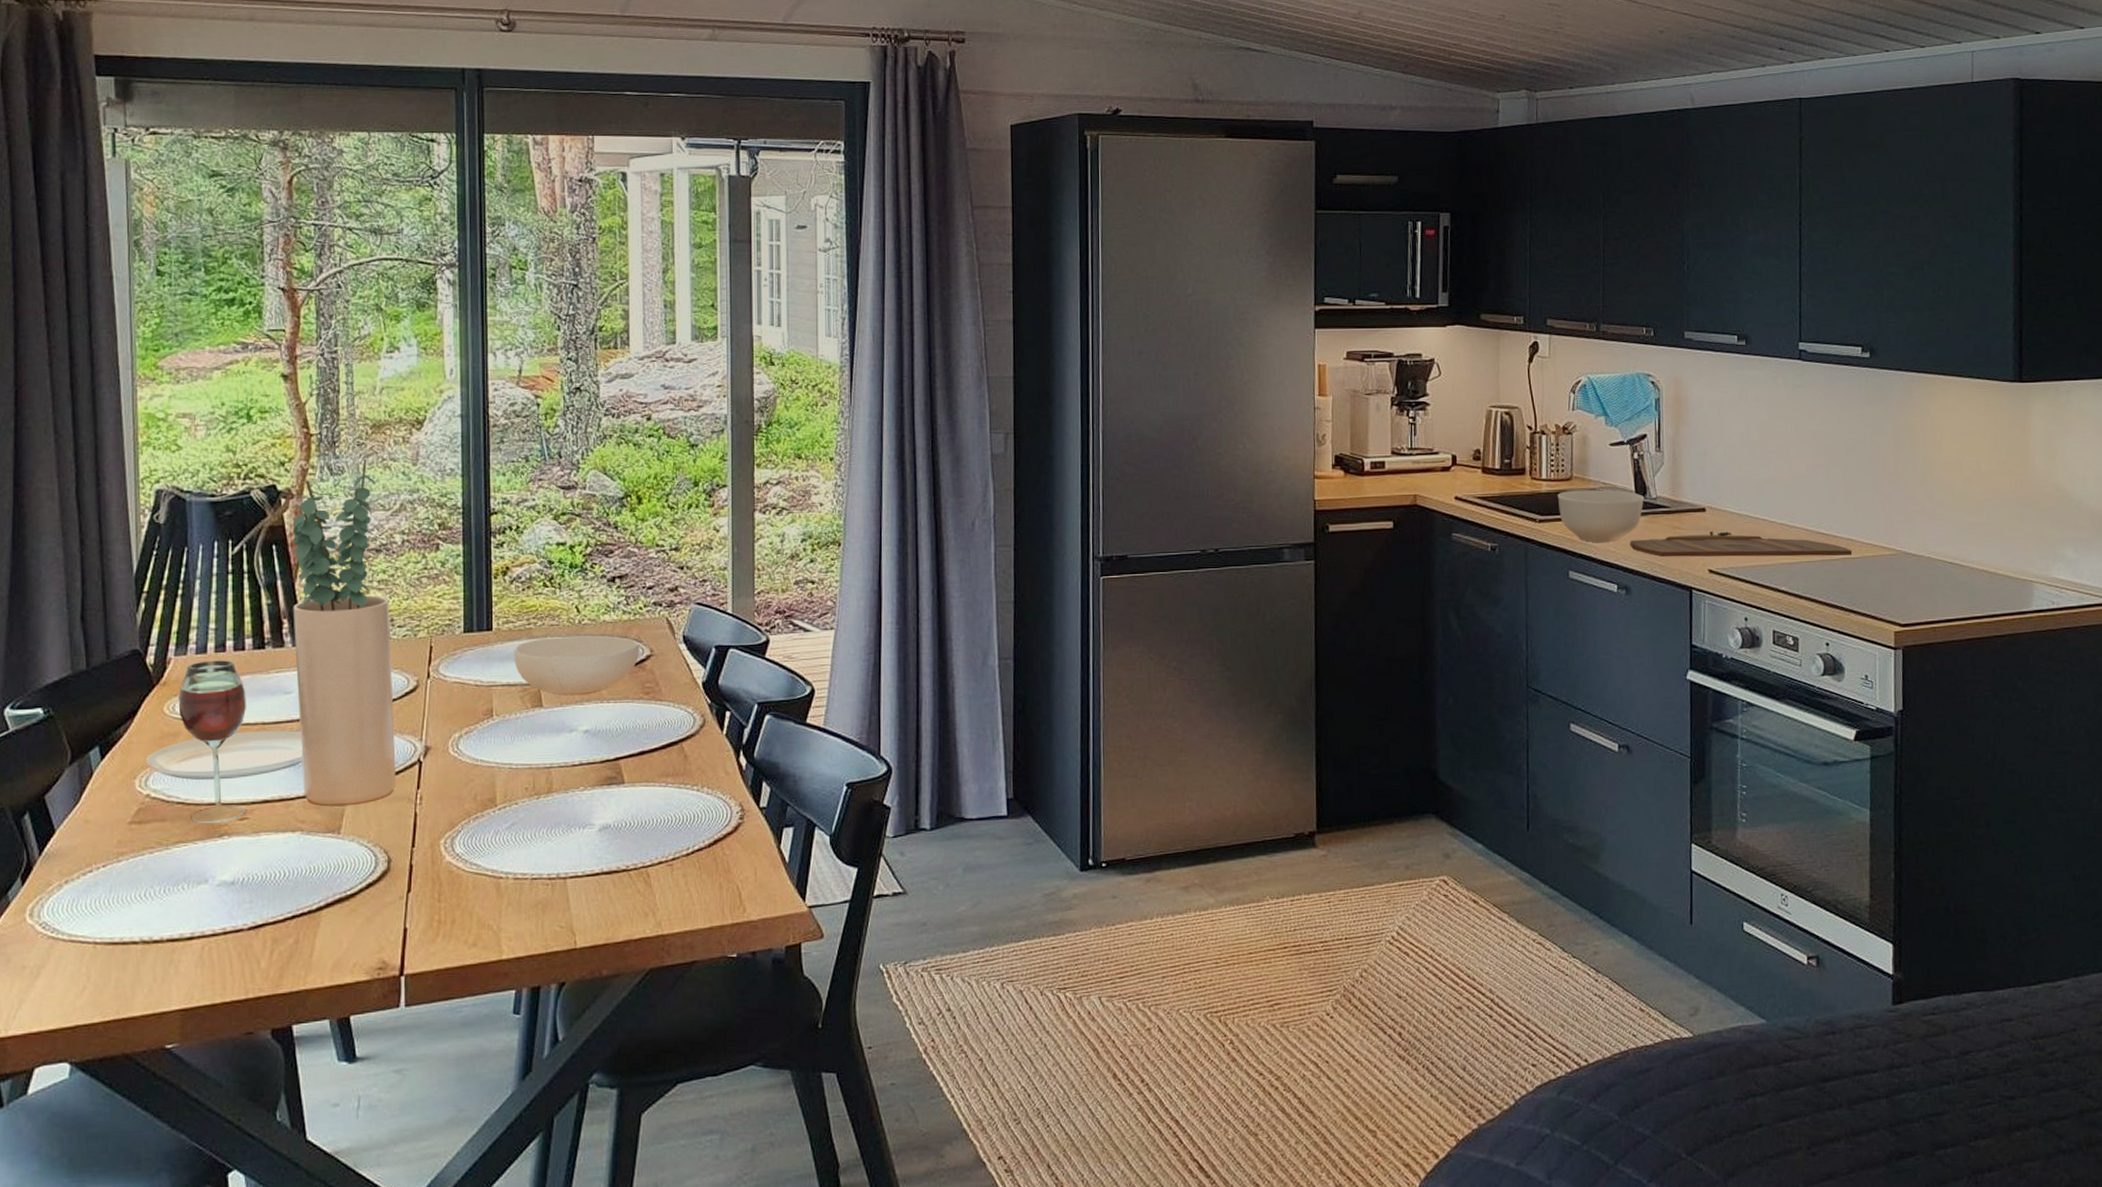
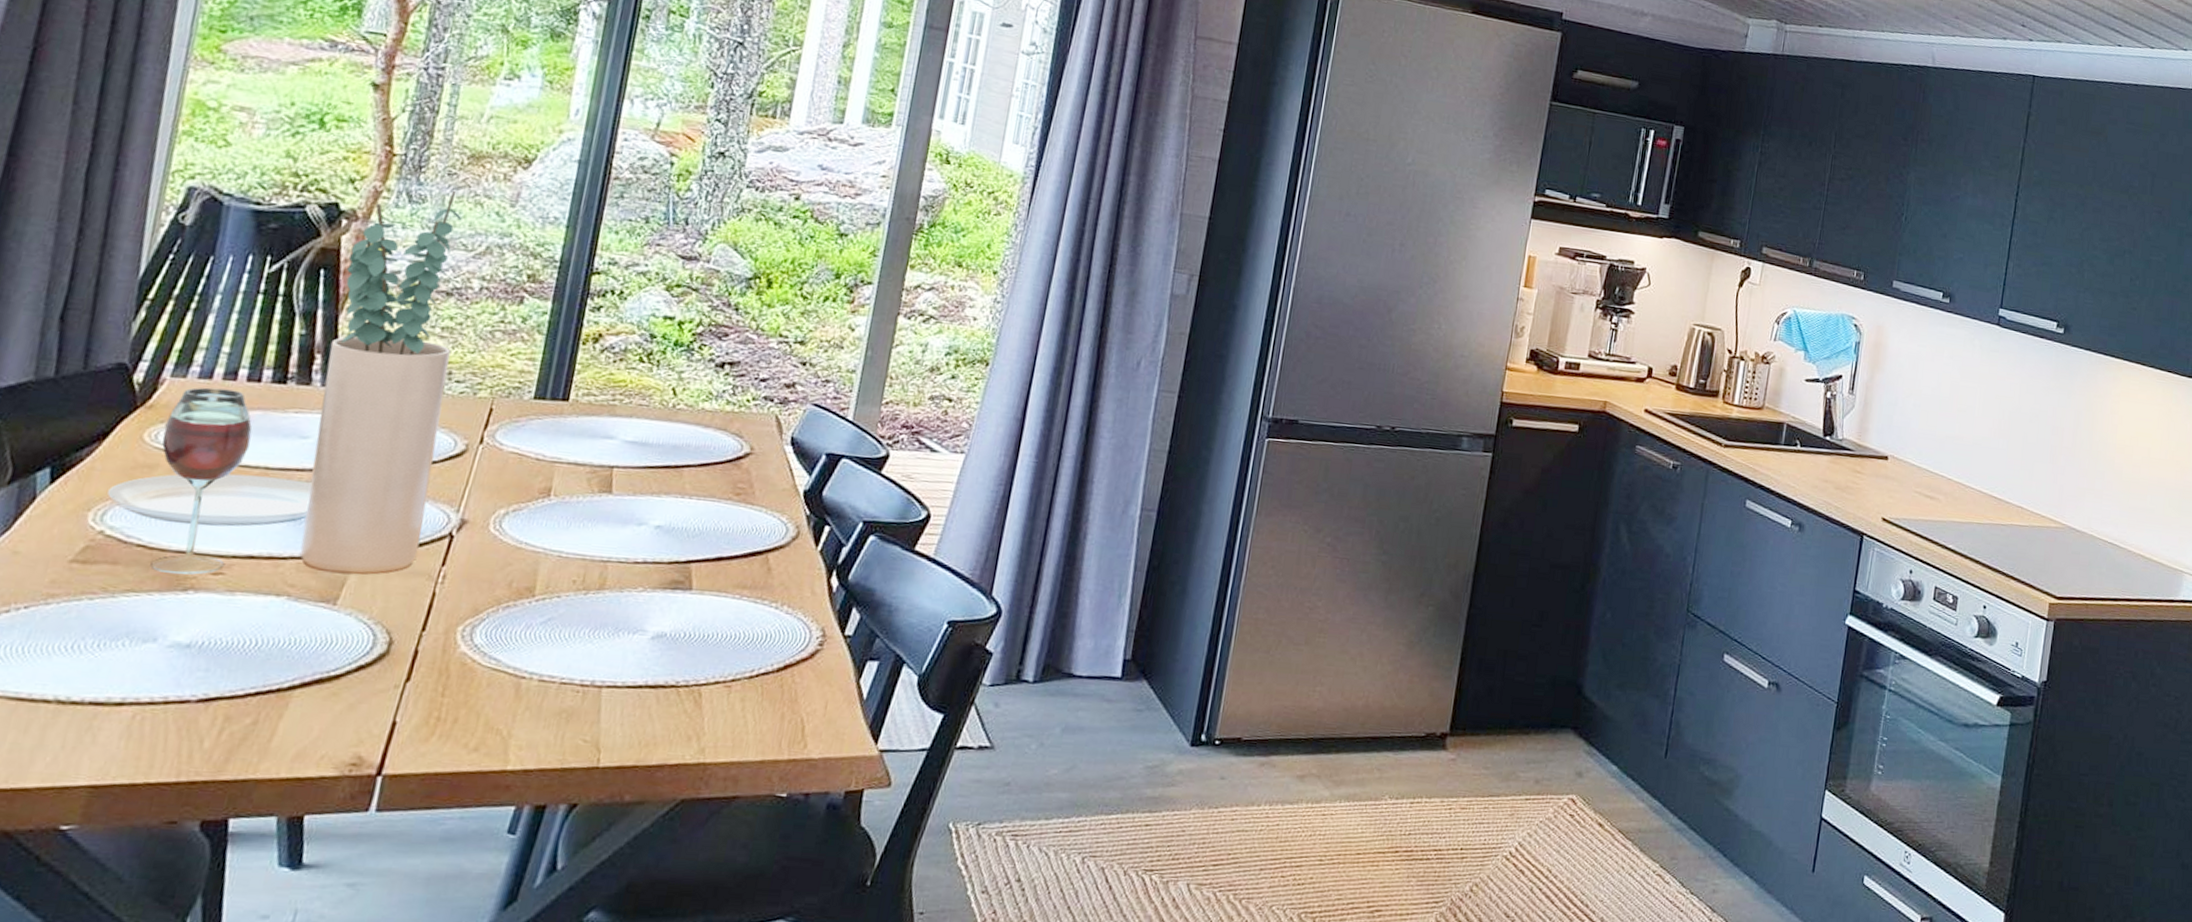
bowl: present [513,635,640,696] -> none [587,417,740,487]
bowl: present [1557,490,1645,543] -> none [1745,419,1831,478]
cutting board: present [1630,531,1853,557] -> none [1810,477,2021,524]

